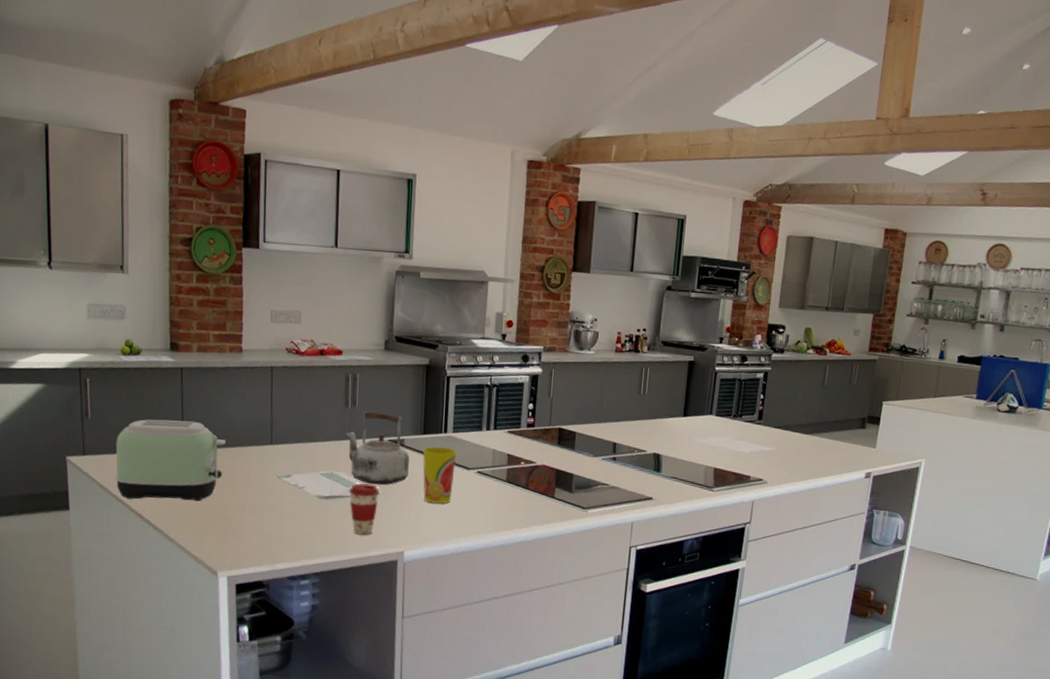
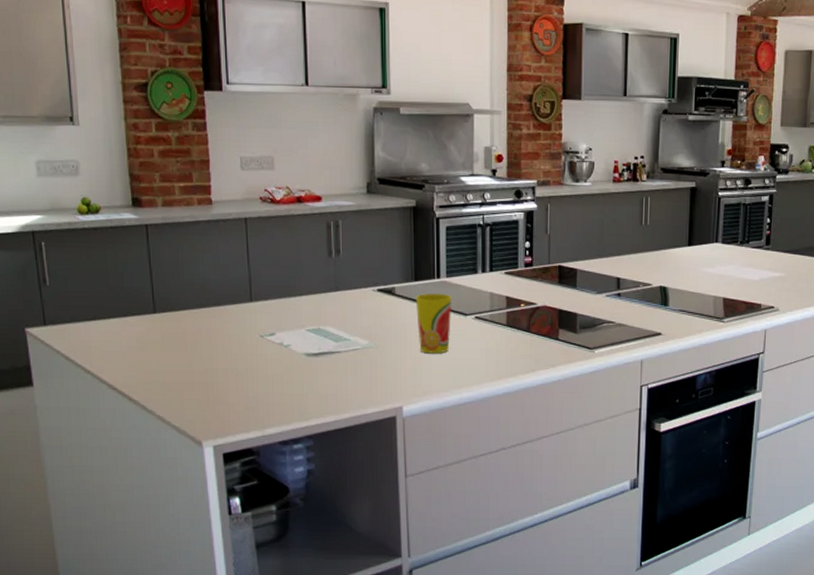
toaster: present [115,419,226,502] -> none [79,281,201,370]
kettle: present [346,410,409,485] -> none [331,258,402,338]
coffee cup: present [348,483,380,535] -> none [338,337,372,392]

